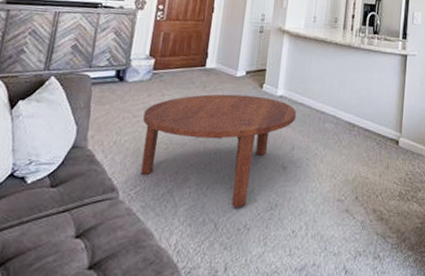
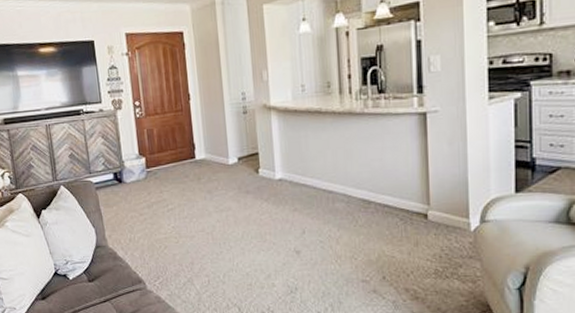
coffee table: present [140,94,296,208] -> none [149,182,301,293]

